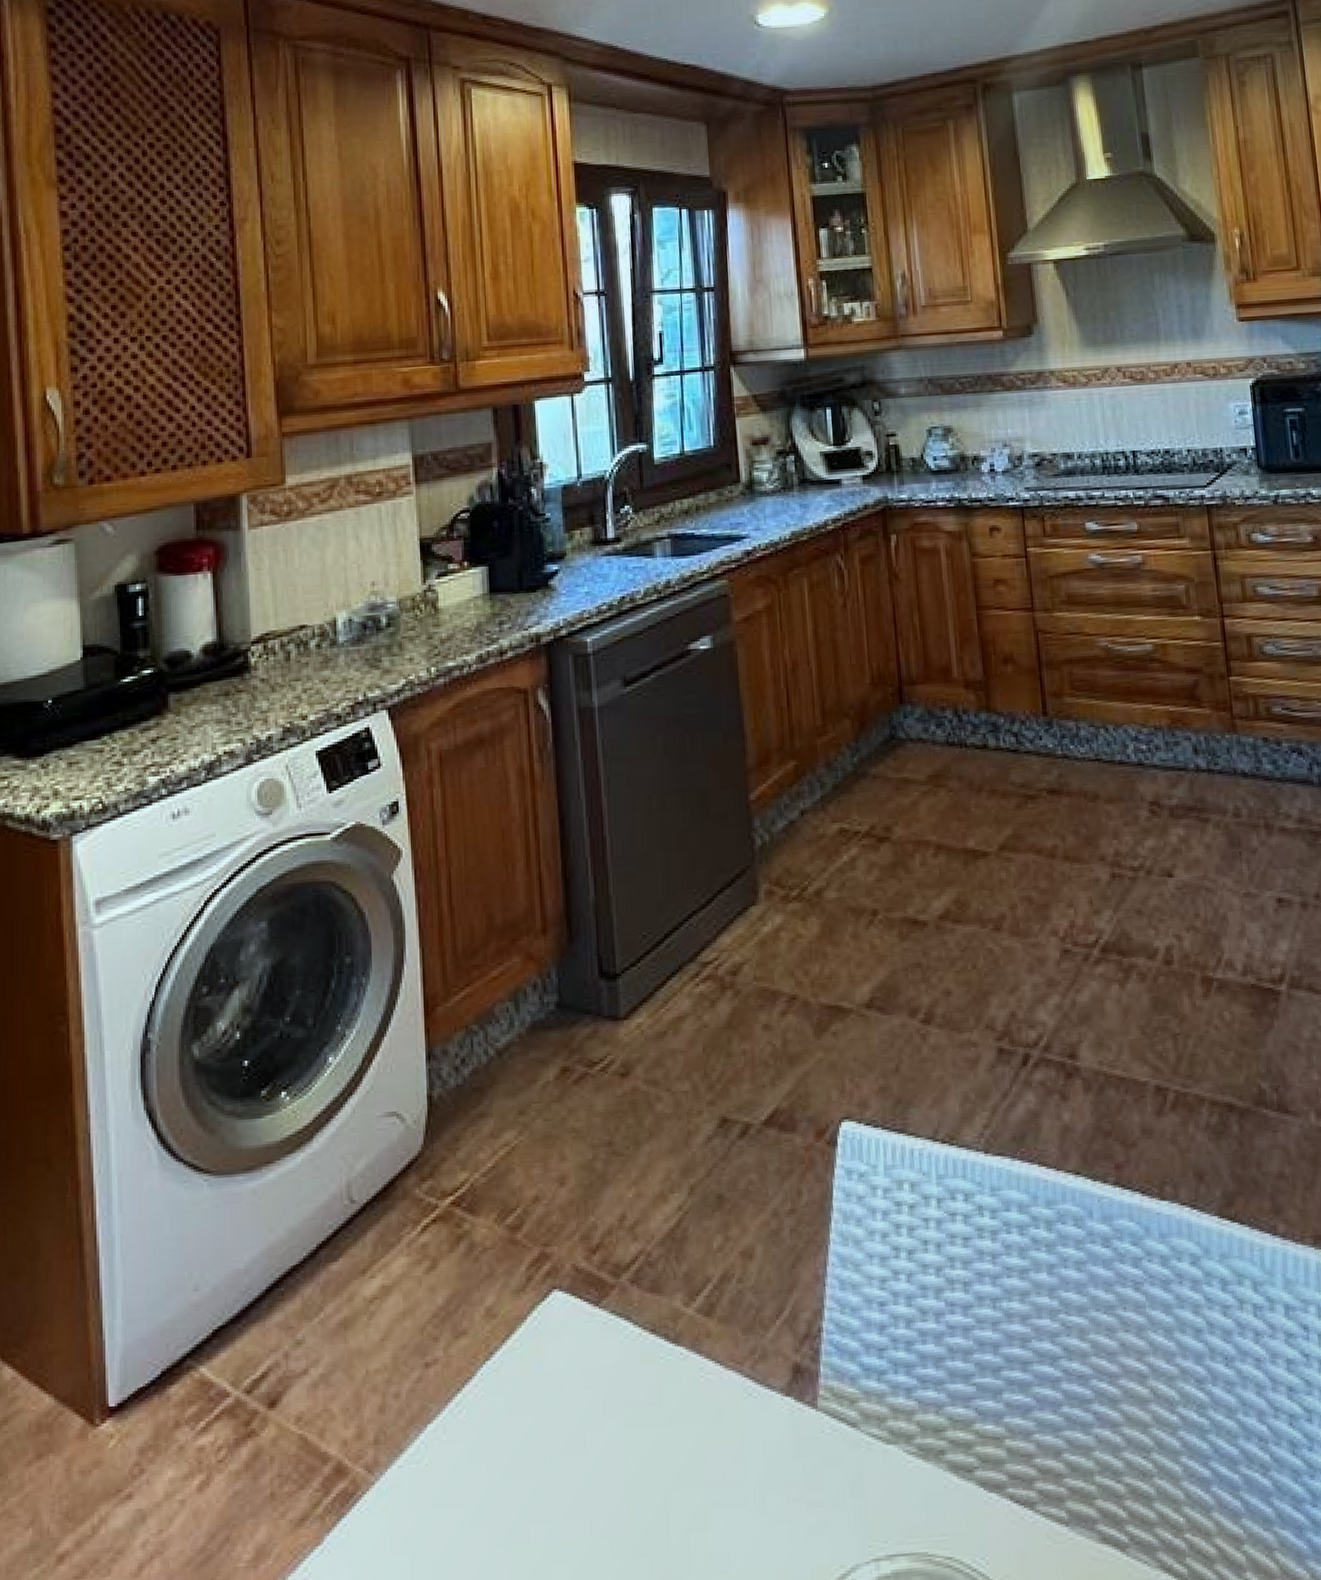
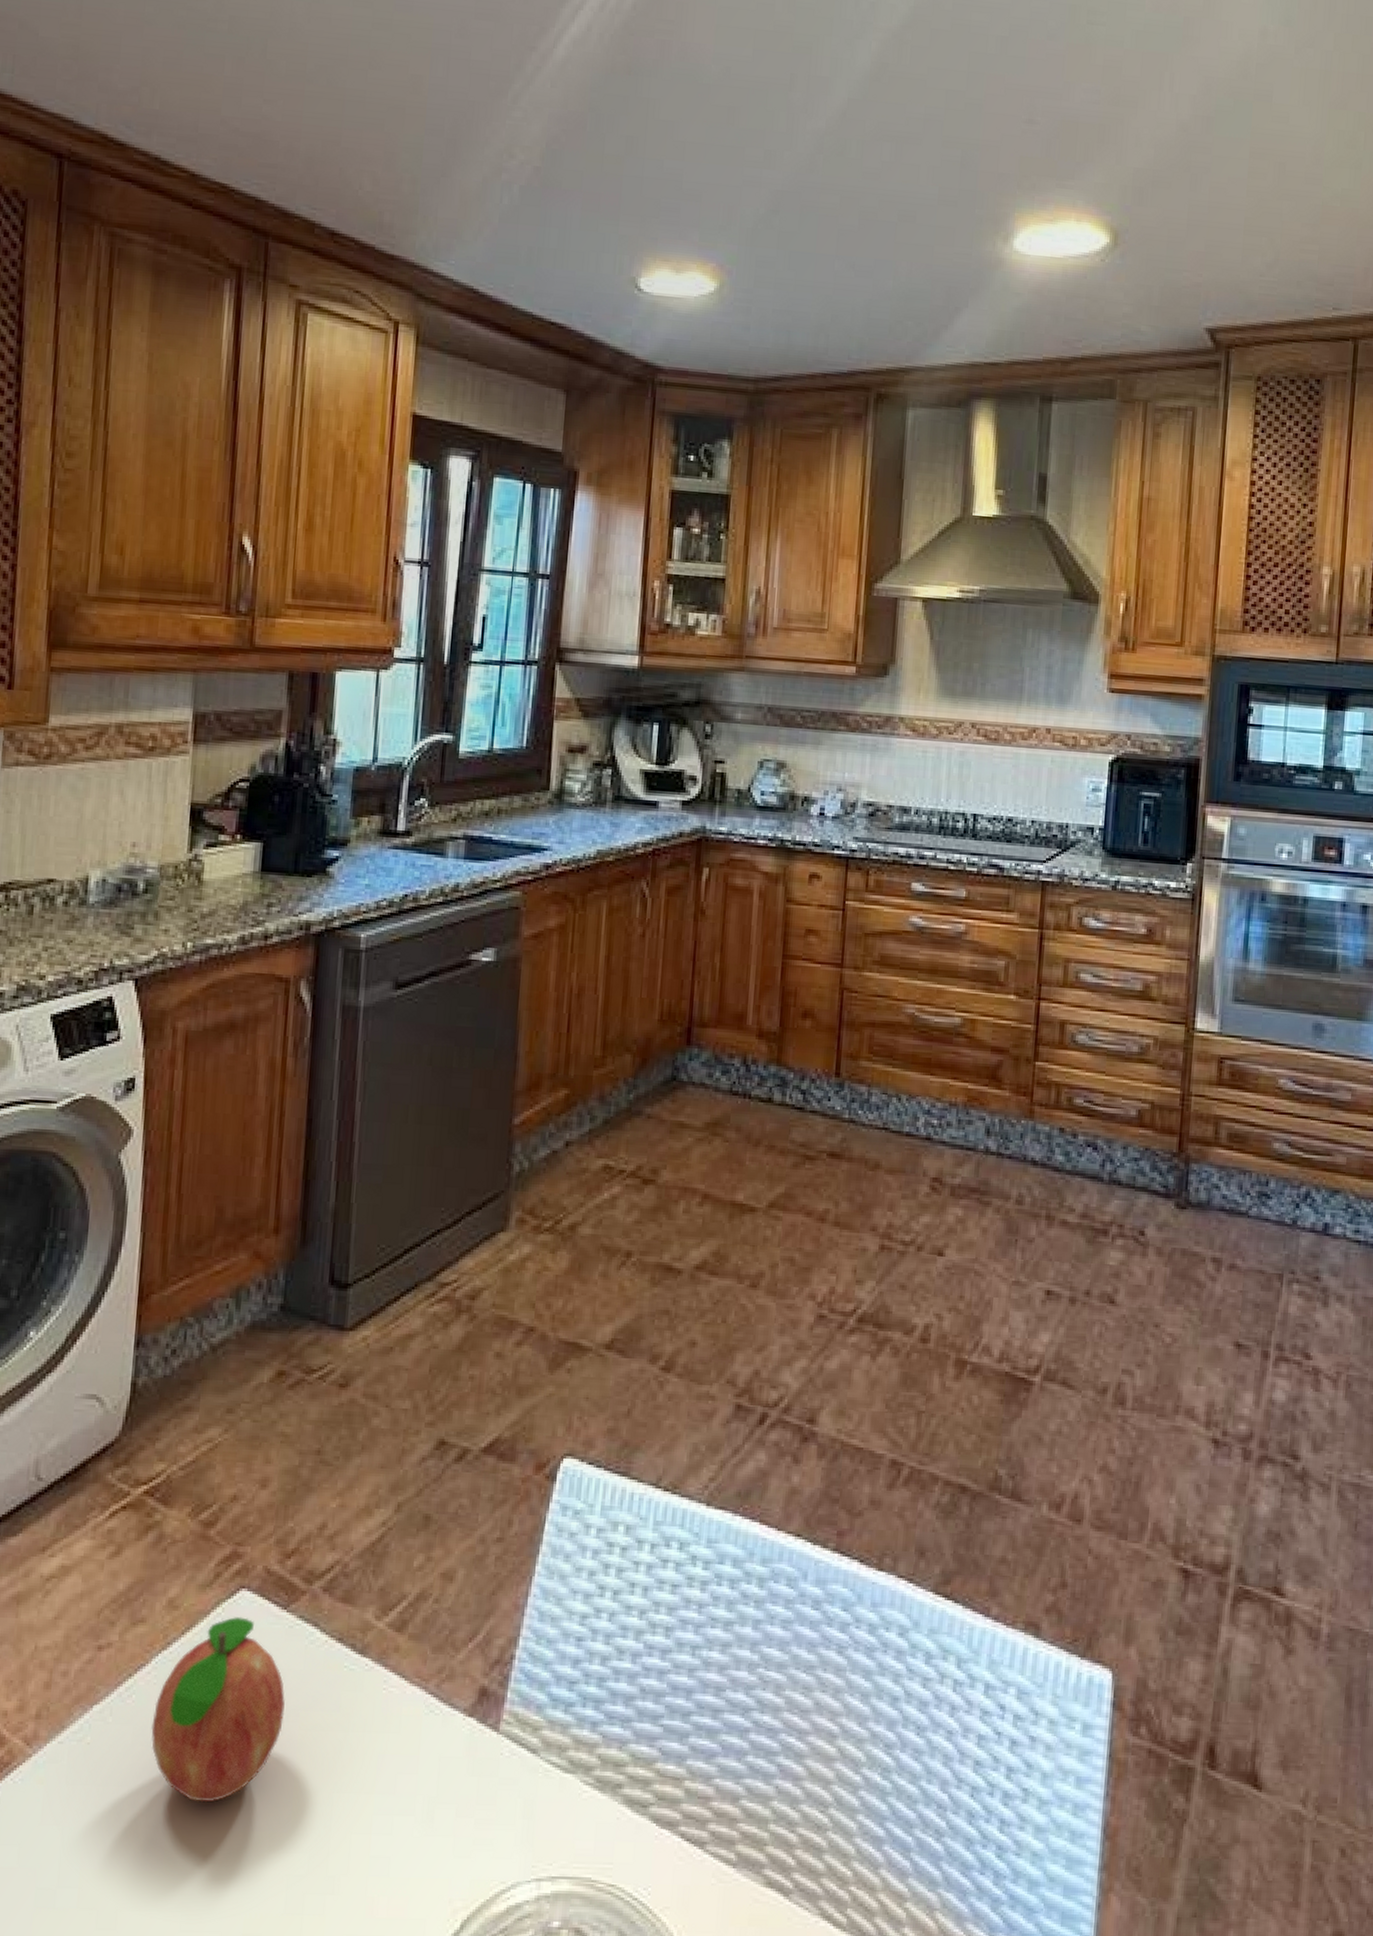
fruit: none [484,1318,609,1514] -> present [151,1617,285,1803]

